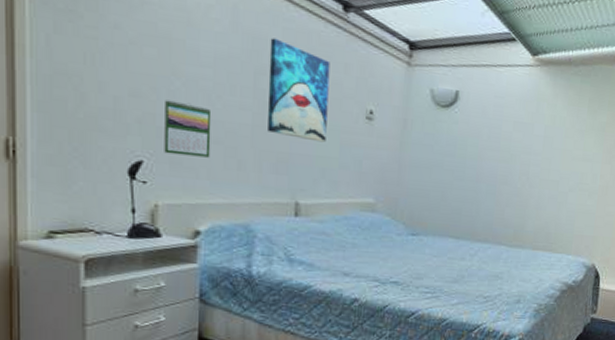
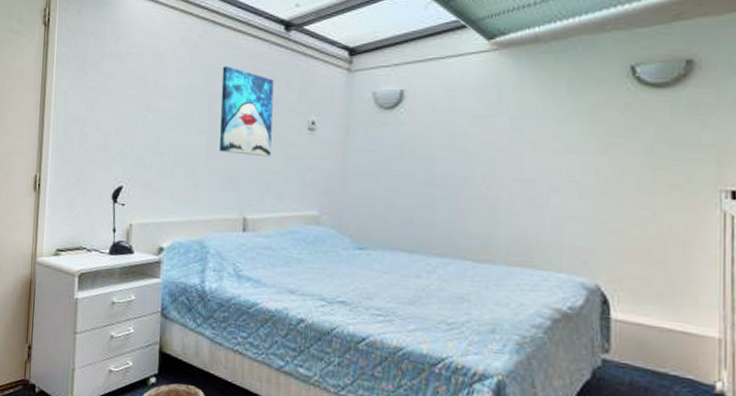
calendar: present [164,100,212,158] -> none [138,132,175,180]

